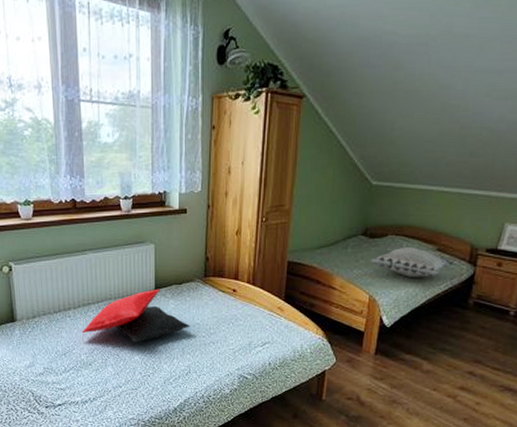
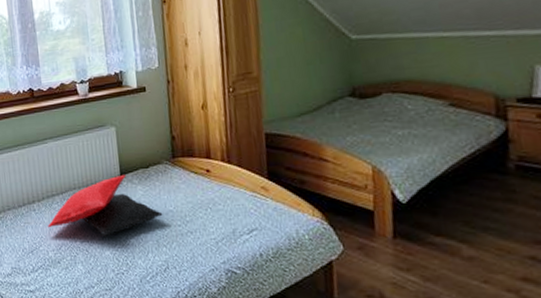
decorative pillow: present [370,246,454,277] -> none [365,103,477,141]

